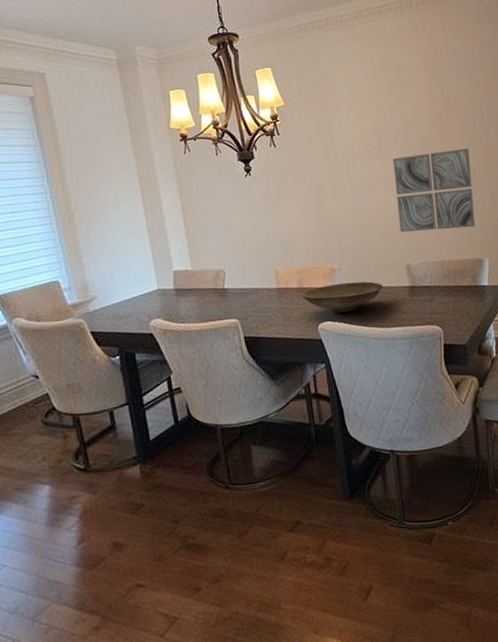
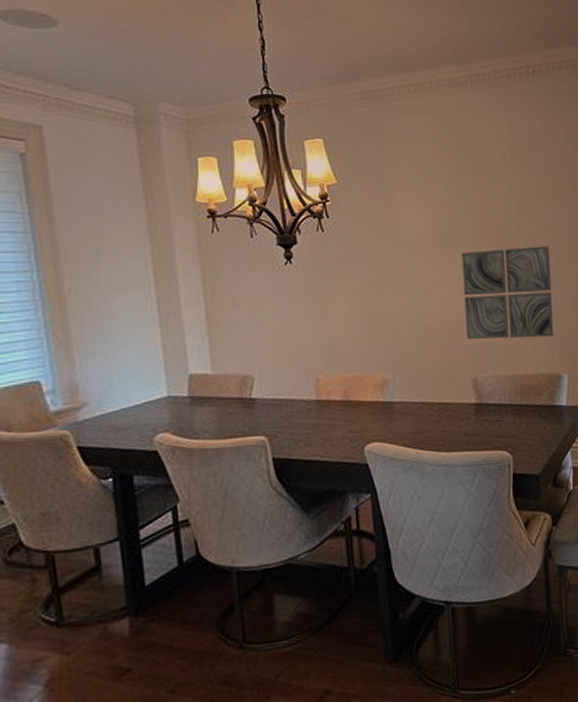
decorative bowl: present [302,281,384,314] -> none [347,395,445,433]

